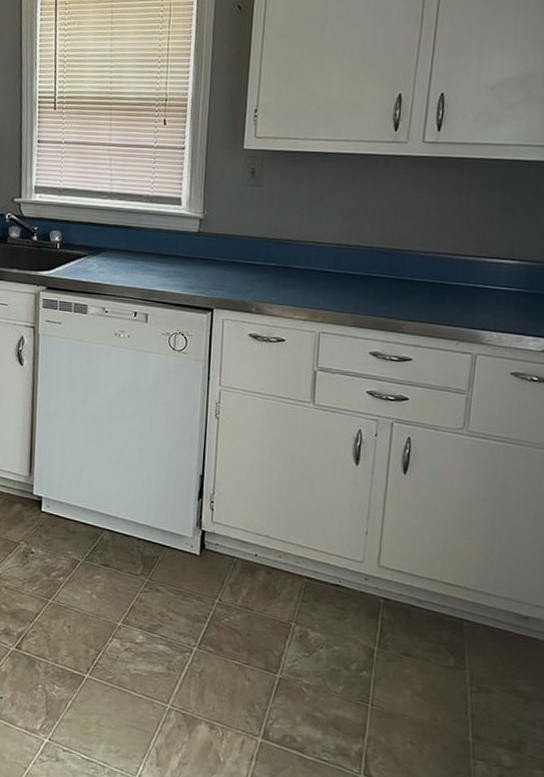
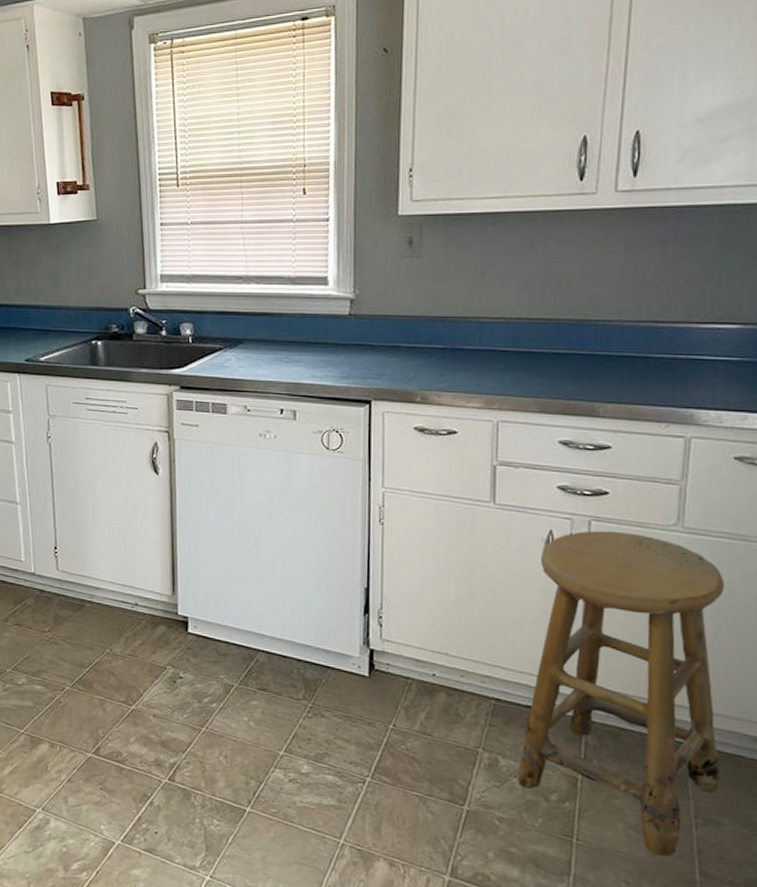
step stool: none [323,431,500,721] -> present [517,530,724,857]

